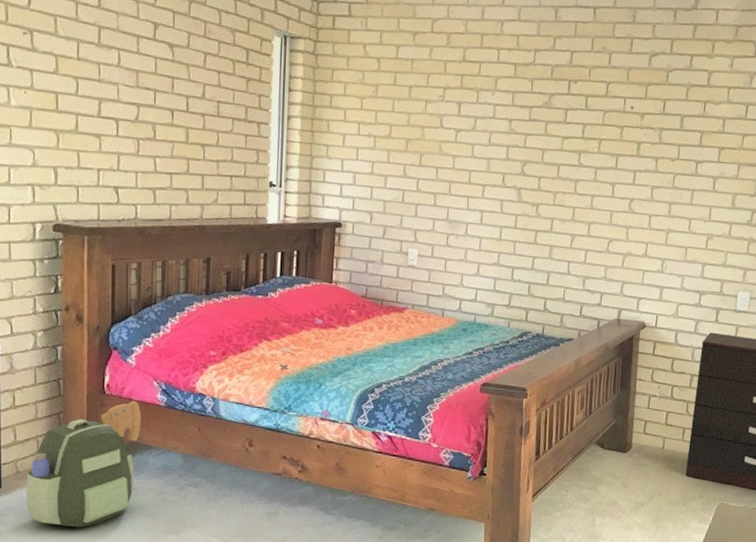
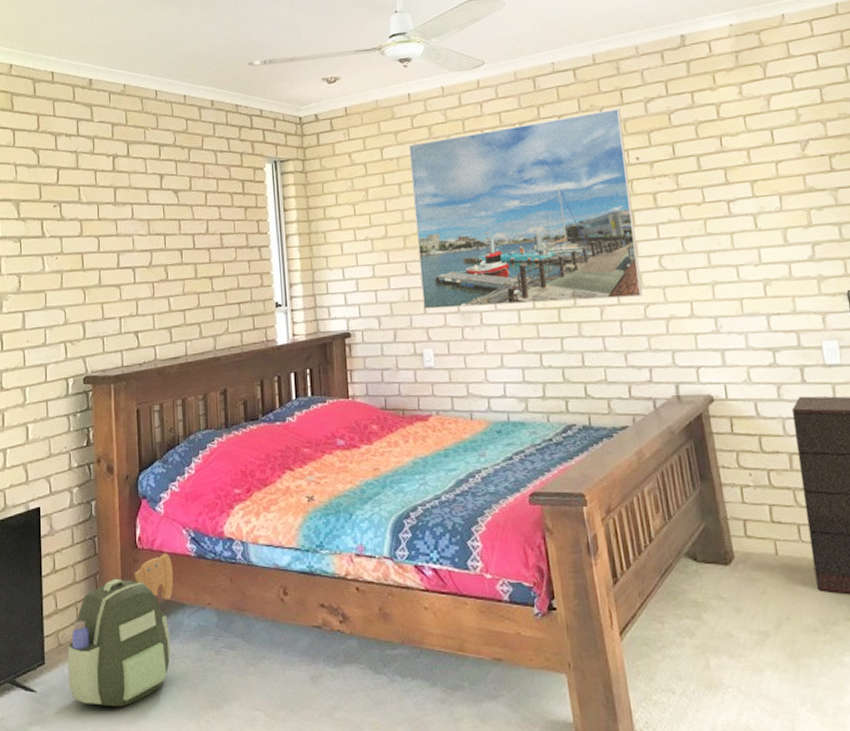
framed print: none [415,48,628,233] -> present [408,108,643,309]

